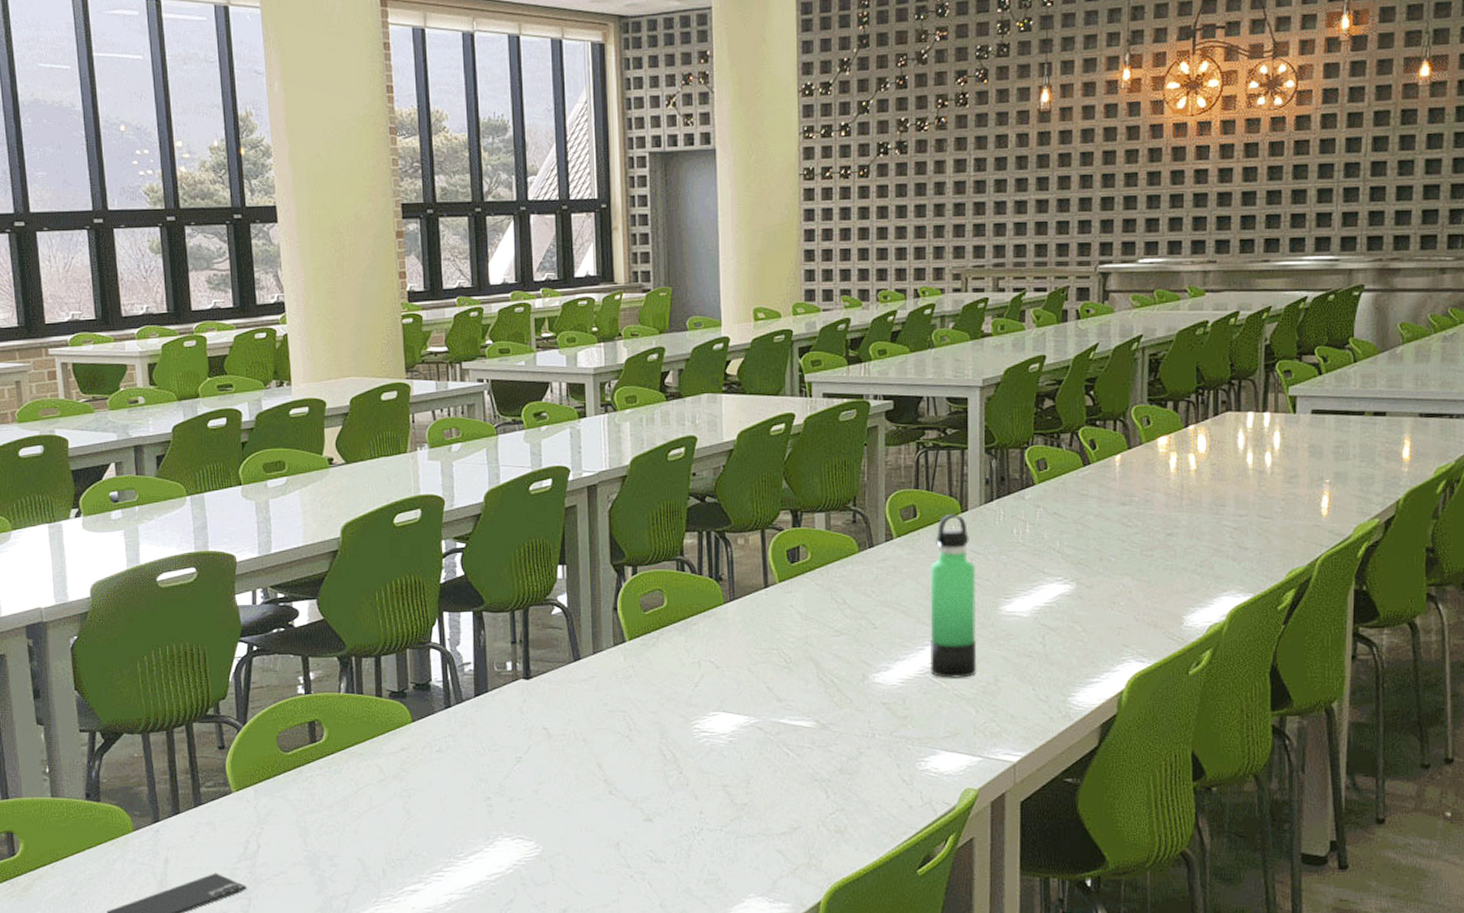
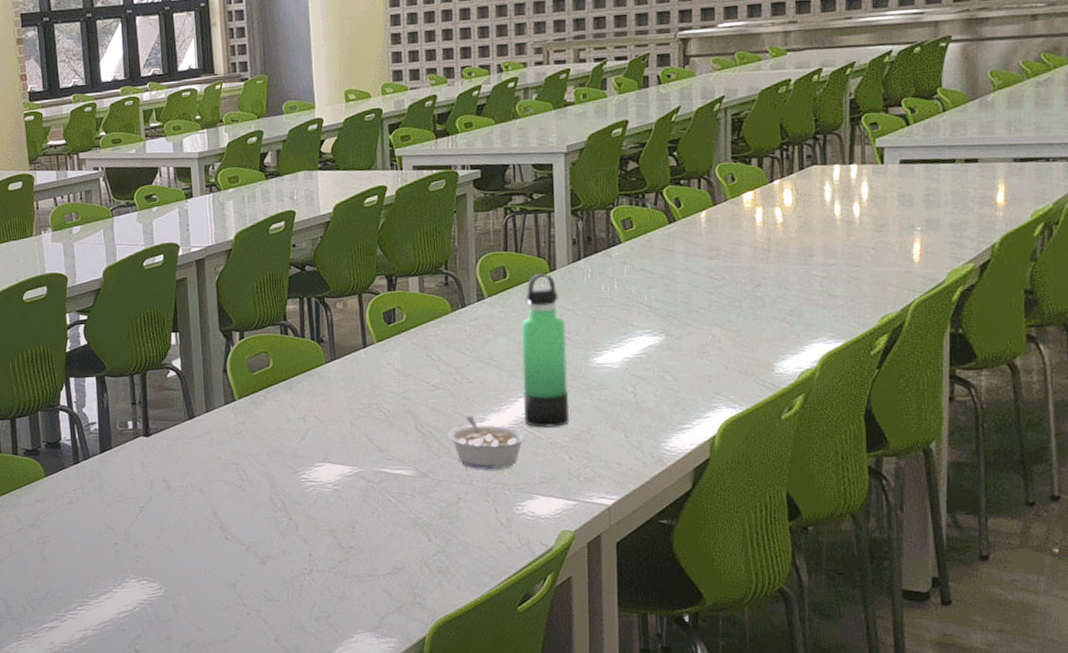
legume: none [850,663,934,722] -> present [447,415,528,469]

